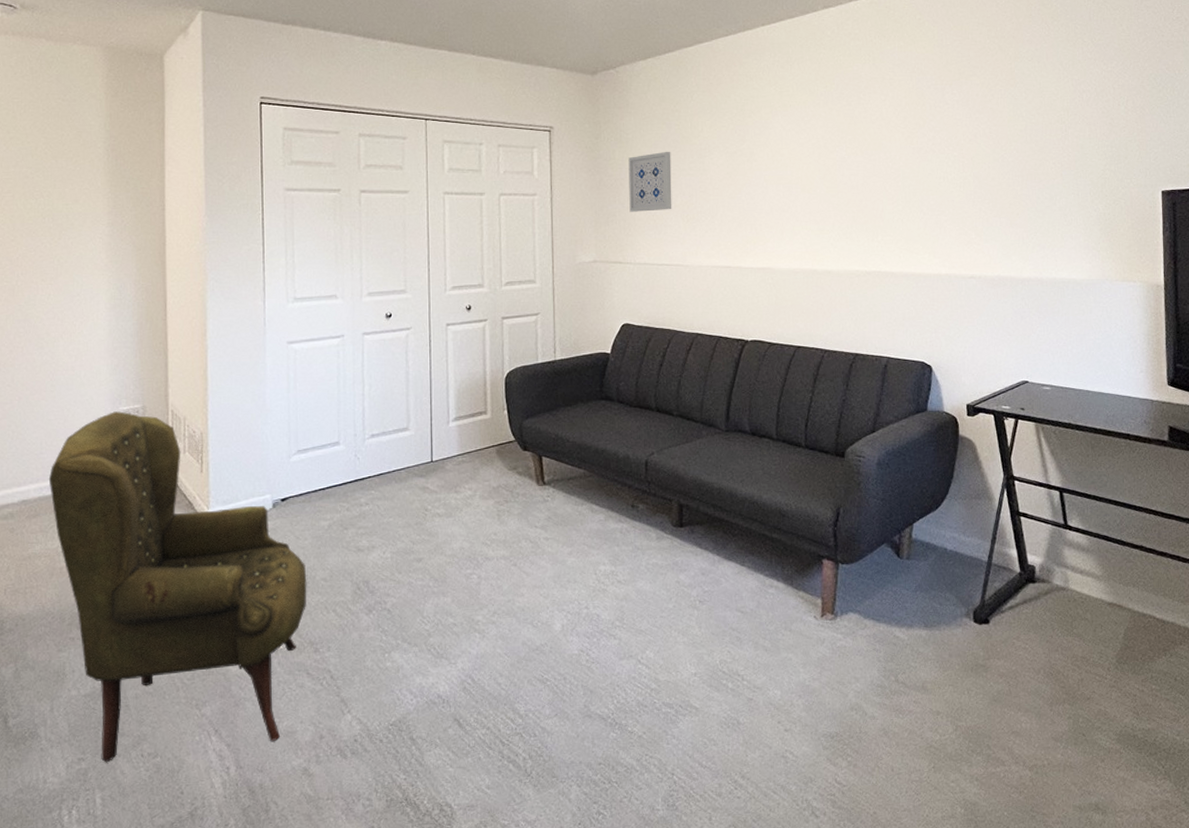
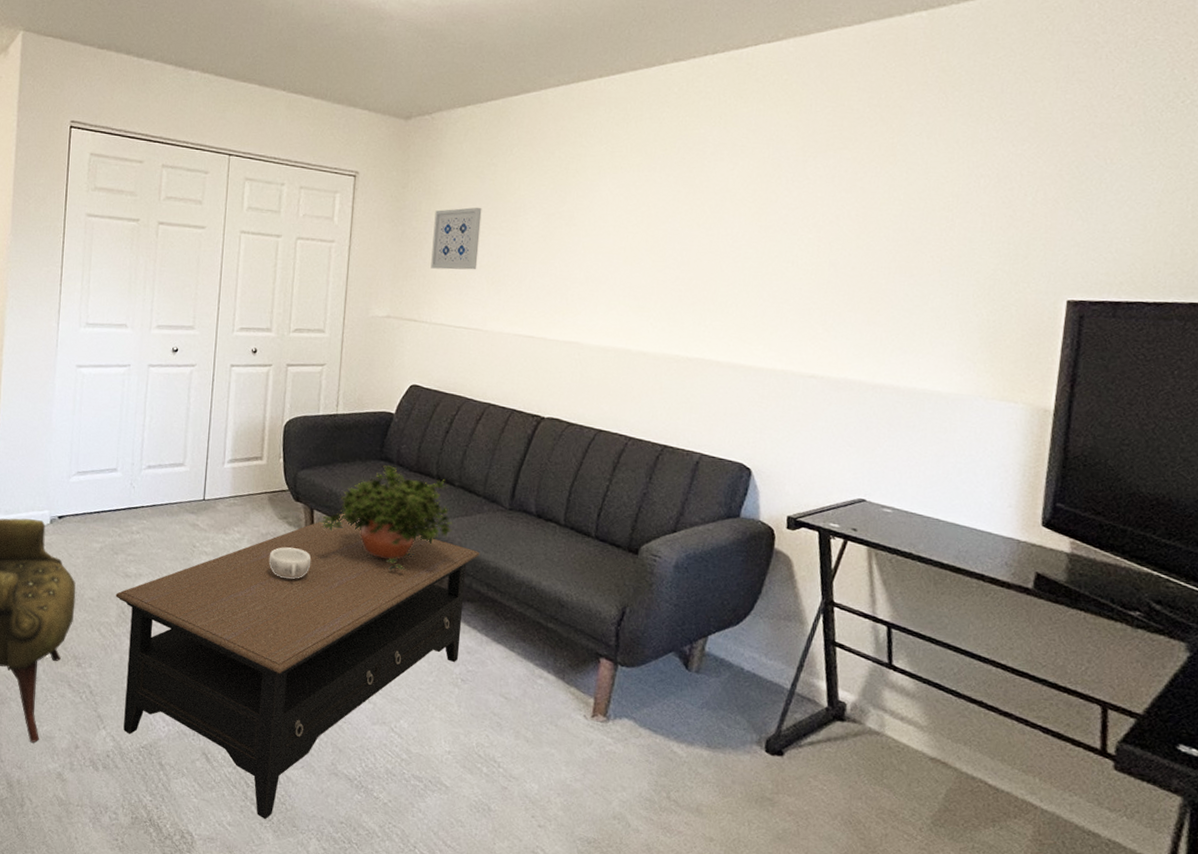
coffee table: none [349,456,703,776] -> present [115,513,479,820]
decorative bowl: none [503,497,544,529] -> present [269,547,311,579]
potted plant: none [549,404,676,507] -> present [319,465,453,572]

